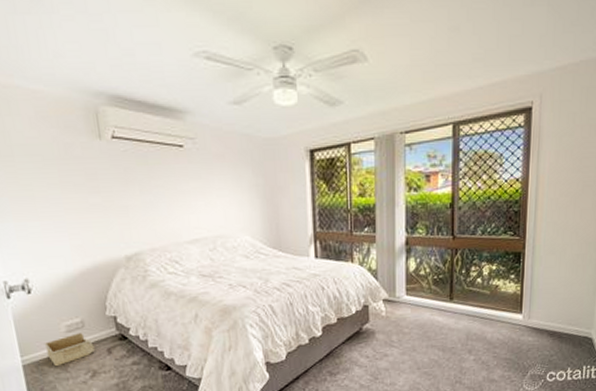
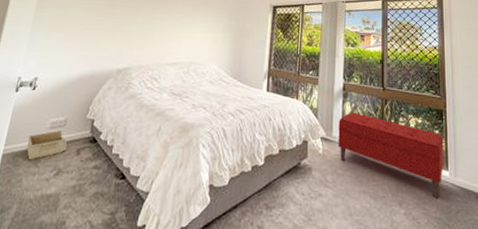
bench: none [402,268,520,342] -> present [338,112,444,199]

